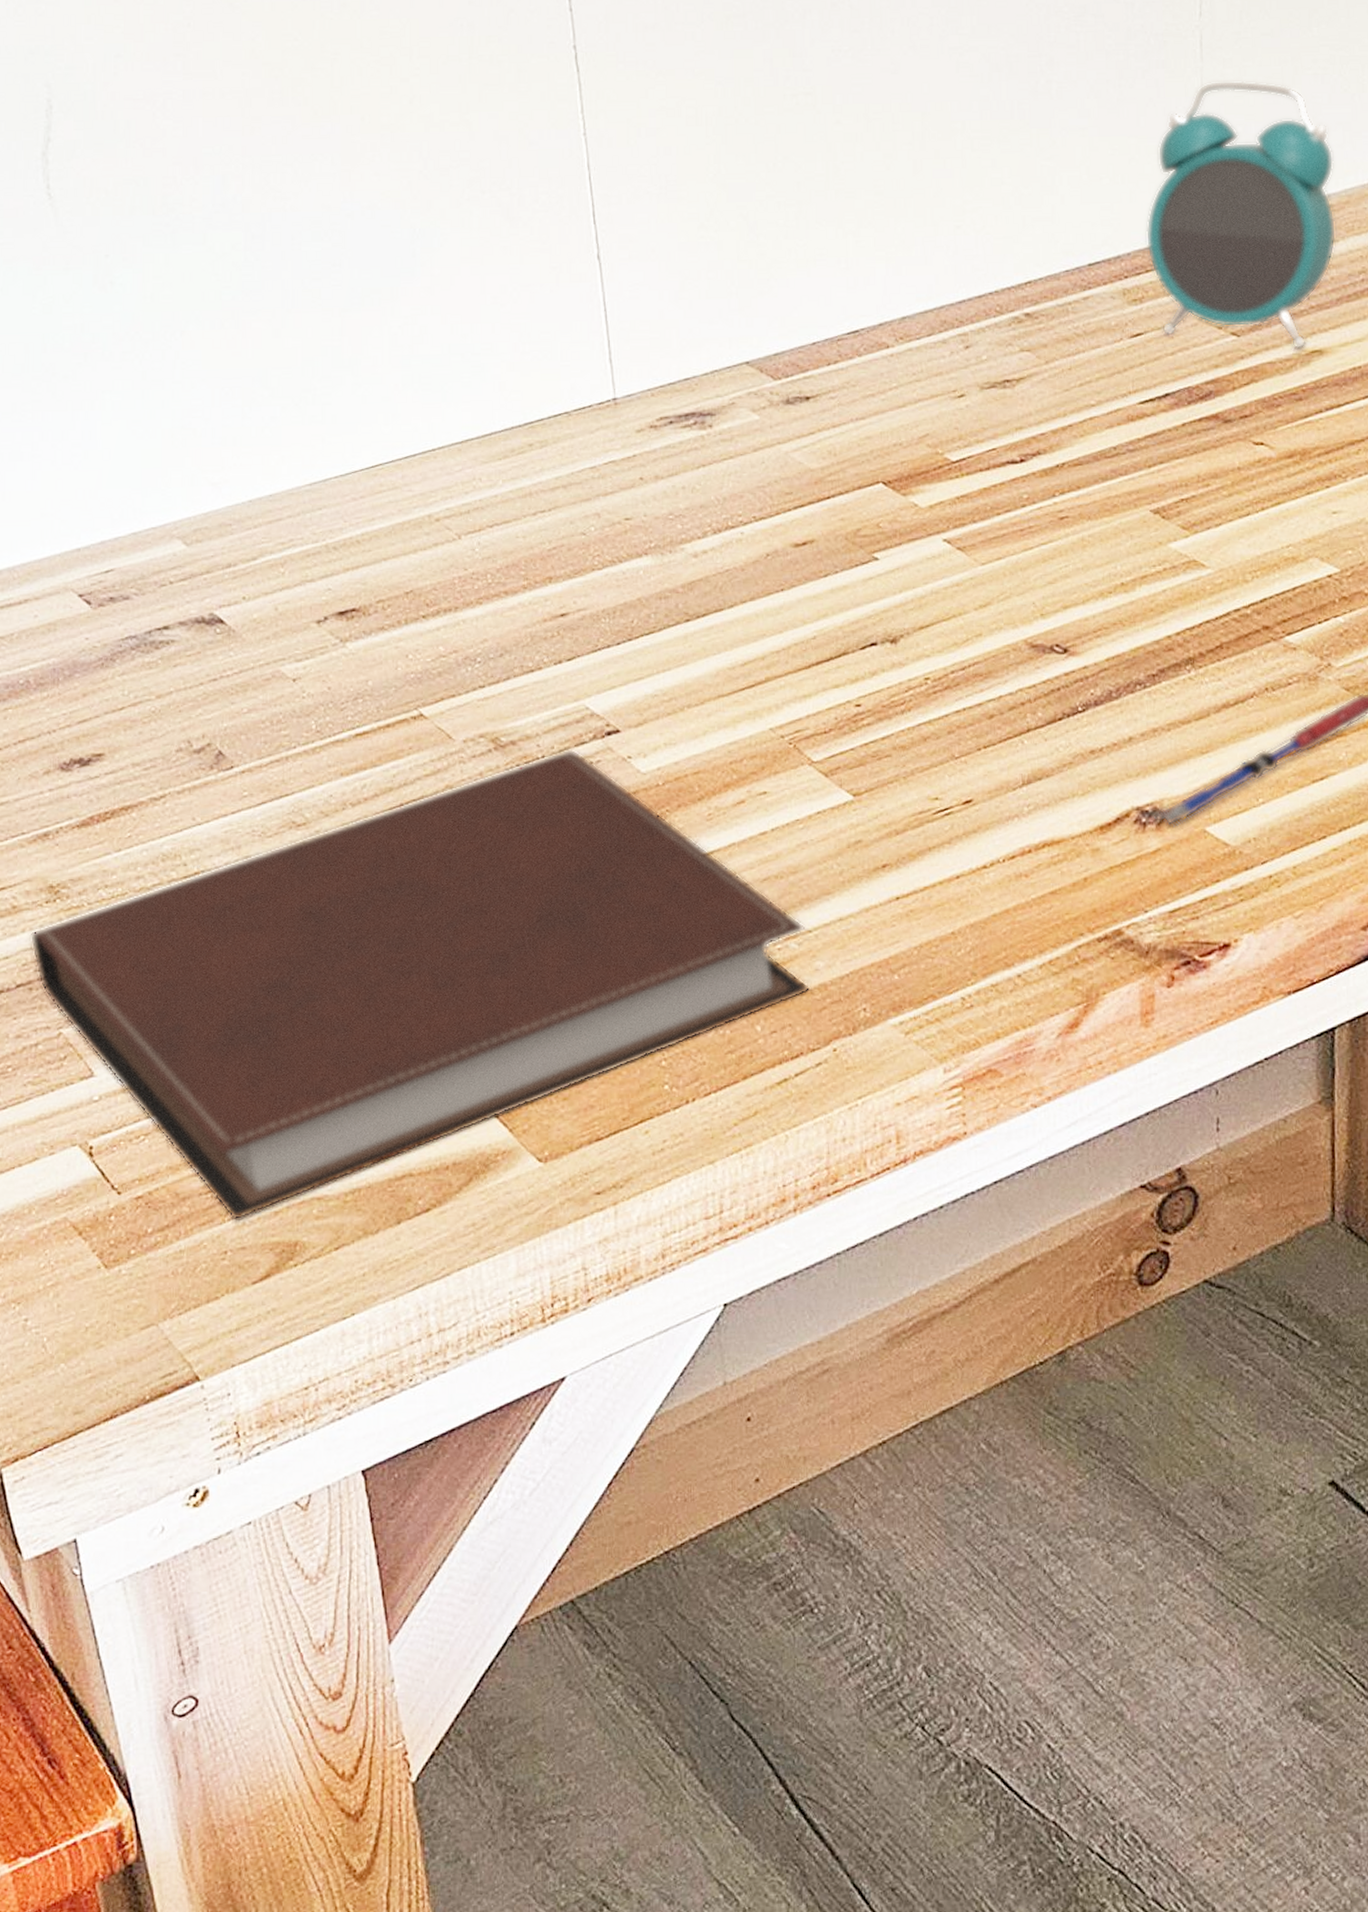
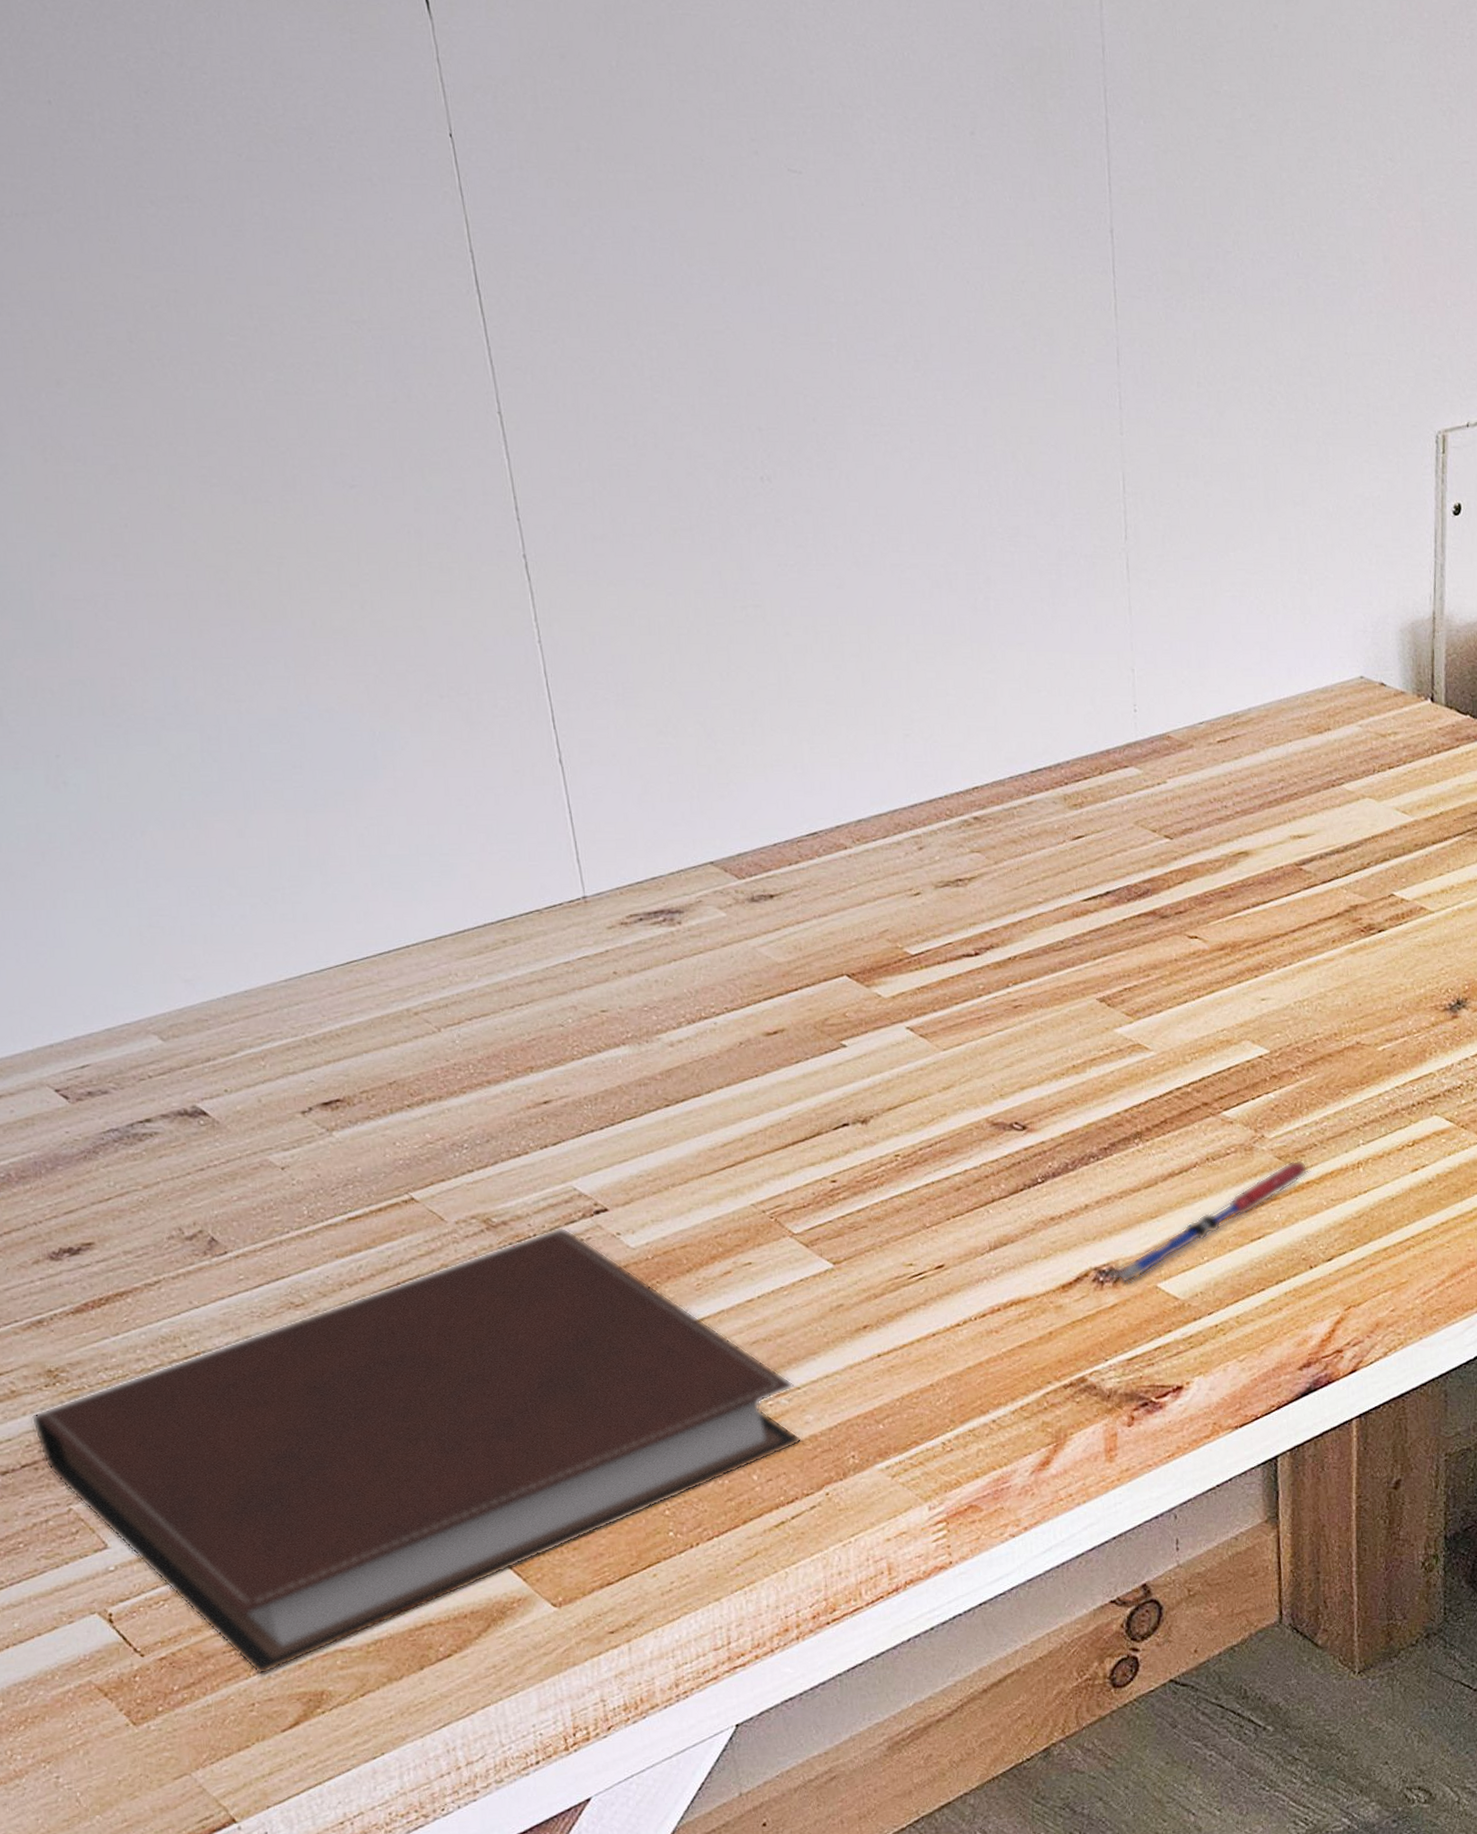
alarm clock: present [1145,80,1337,350] -> none [1082,601,1258,851]

